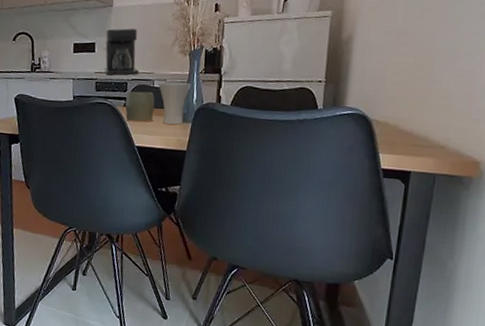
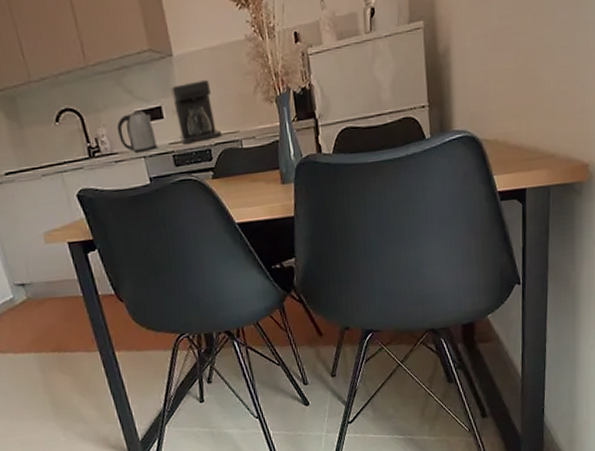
kettle: none [57,42,86,76] -> present [116,110,157,154]
mug: present [125,91,155,123] -> none [213,155,250,196]
cup: present [158,82,191,125] -> none [247,136,285,190]

